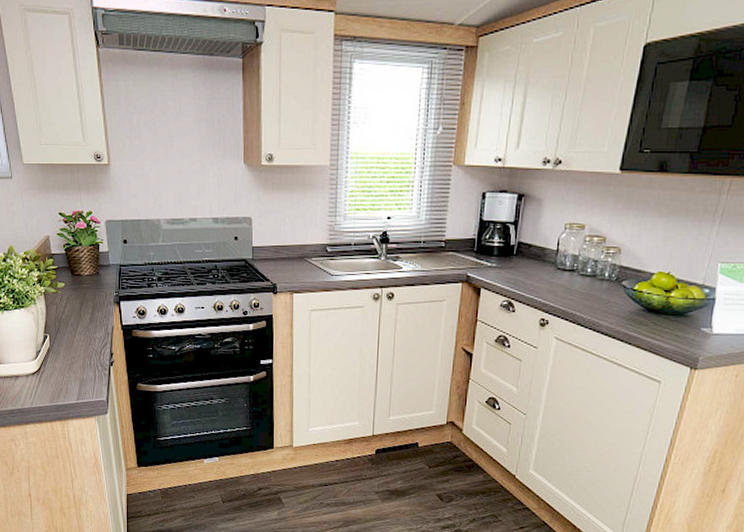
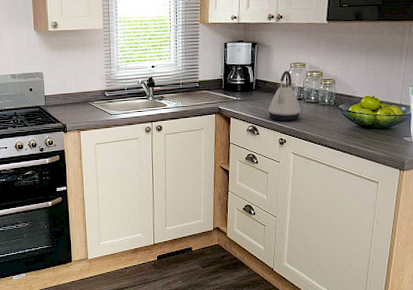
kettle: none [530,233,572,297] -> present [268,71,300,121]

